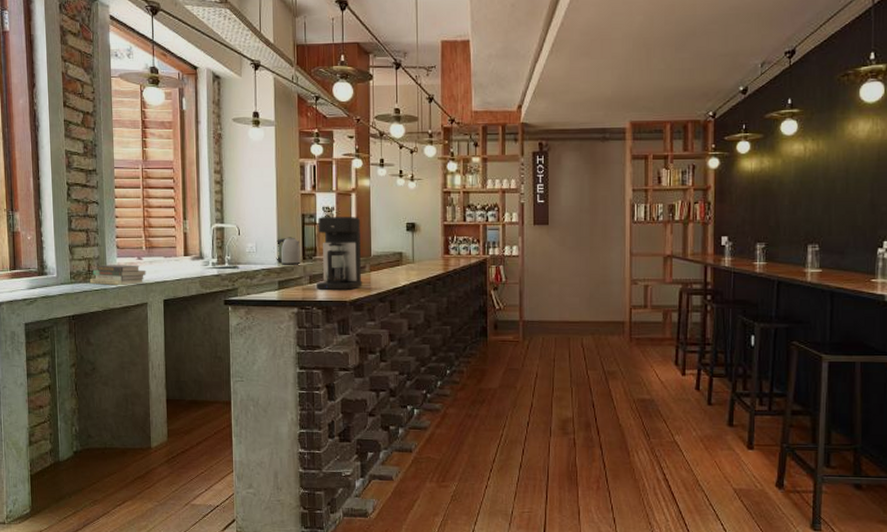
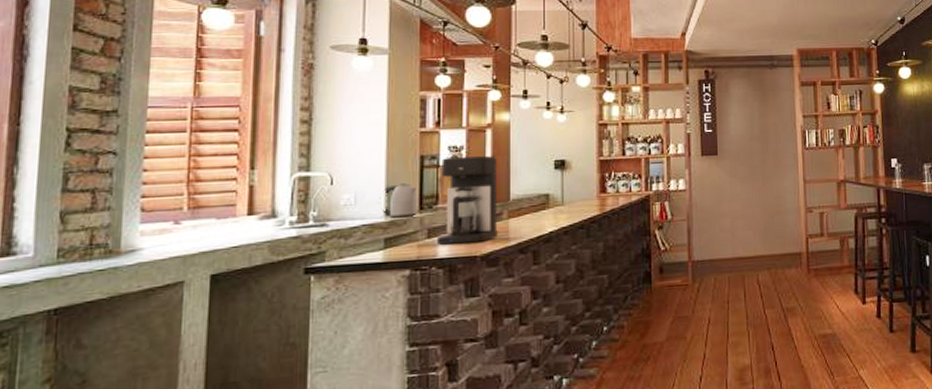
books: present [89,265,146,285] -> none [89,232,186,262]

